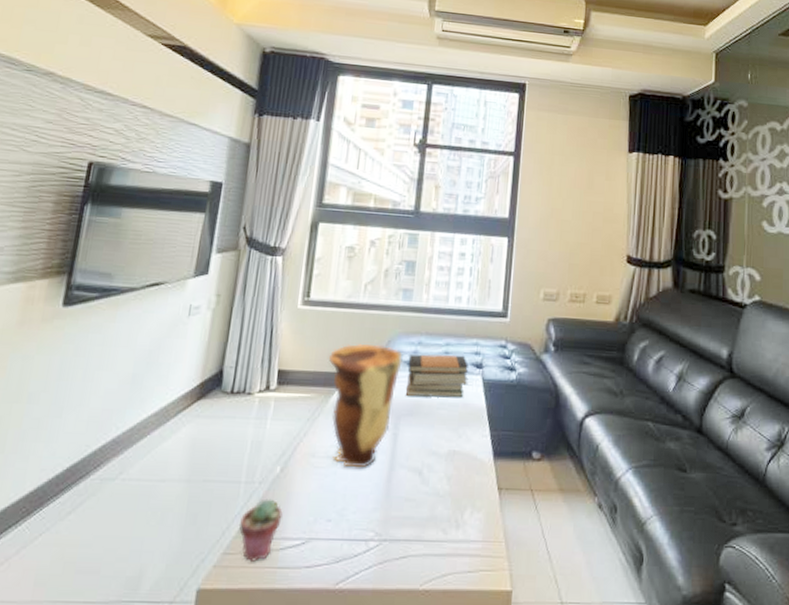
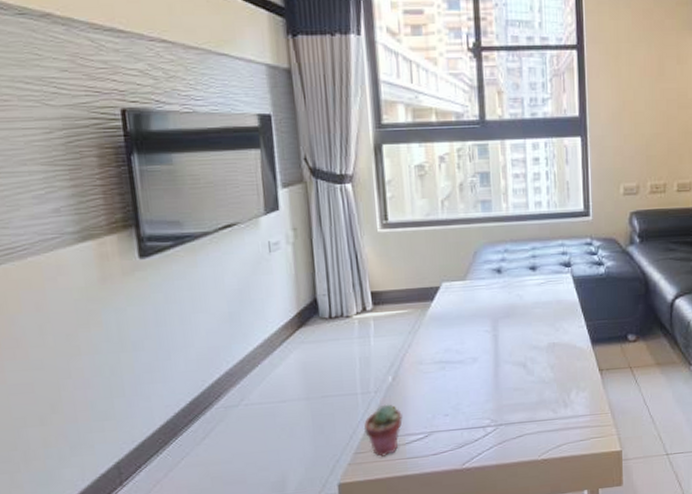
decorative vase: present [328,343,403,468] -> none [417,257,492,370]
book stack: present [406,354,470,398] -> none [497,256,559,300]

